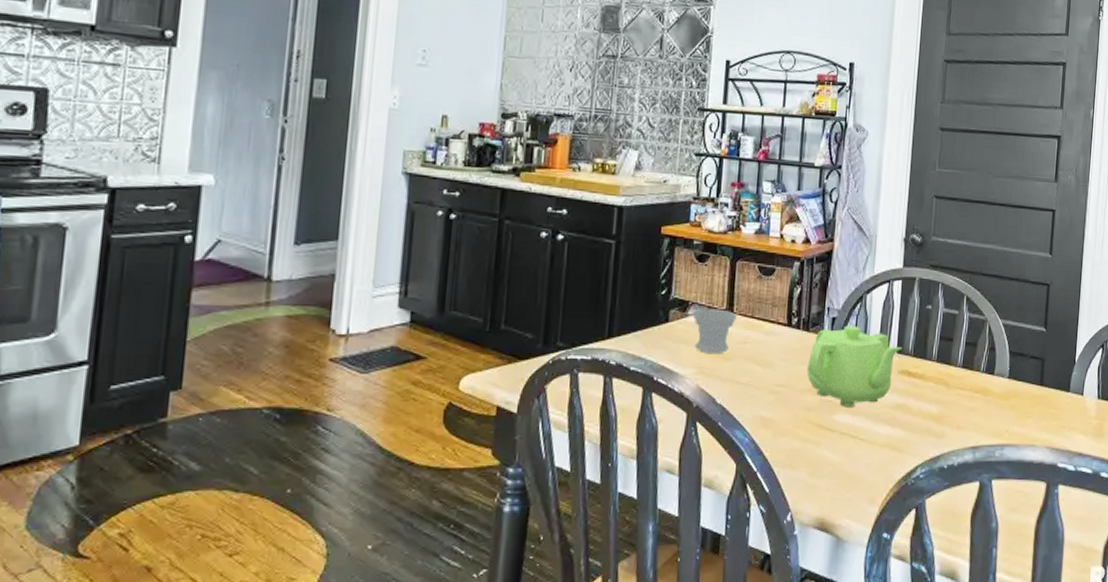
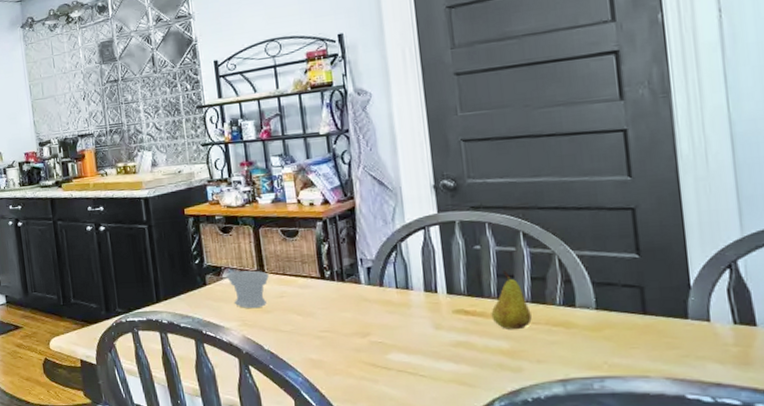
teapot: present [806,325,902,407] -> none [349,272,453,347]
fruit: none [929,333,960,393] -> present [491,270,532,329]

